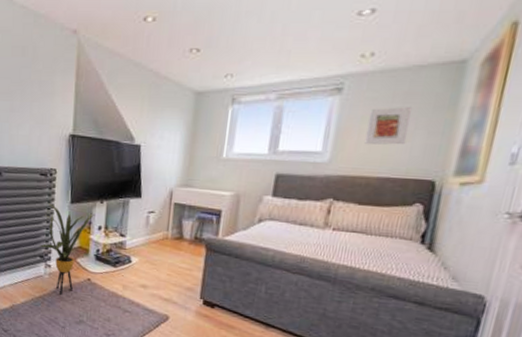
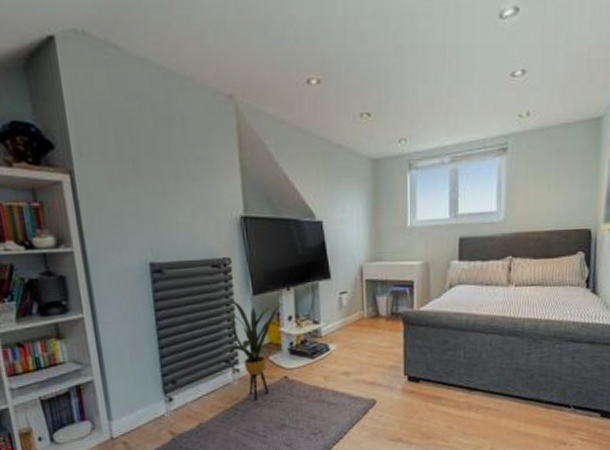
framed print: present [364,106,412,145] -> none [531,161,566,202]

